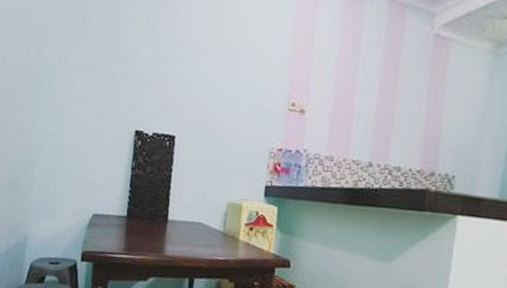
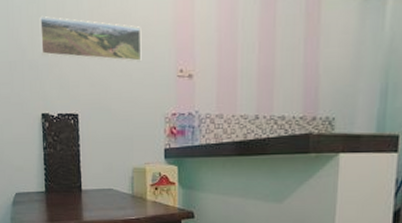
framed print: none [145,28,256,90] -> present [39,15,142,63]

